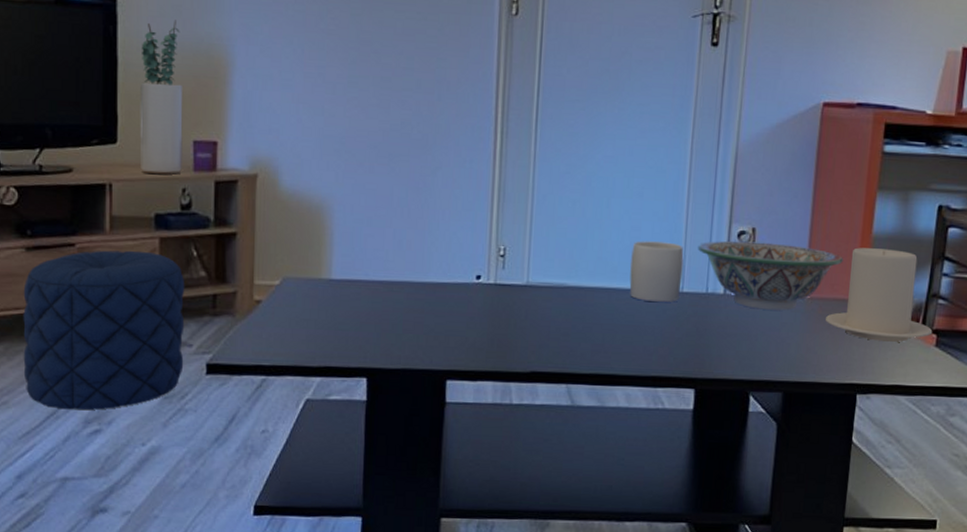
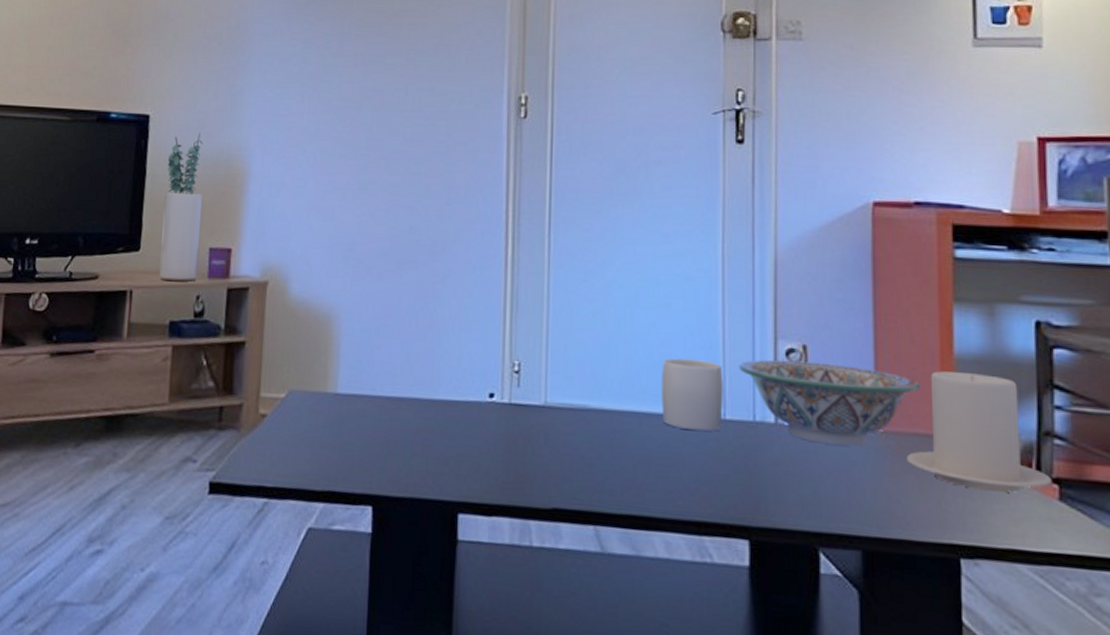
pouf: present [23,250,185,410] -> none [36,357,194,528]

